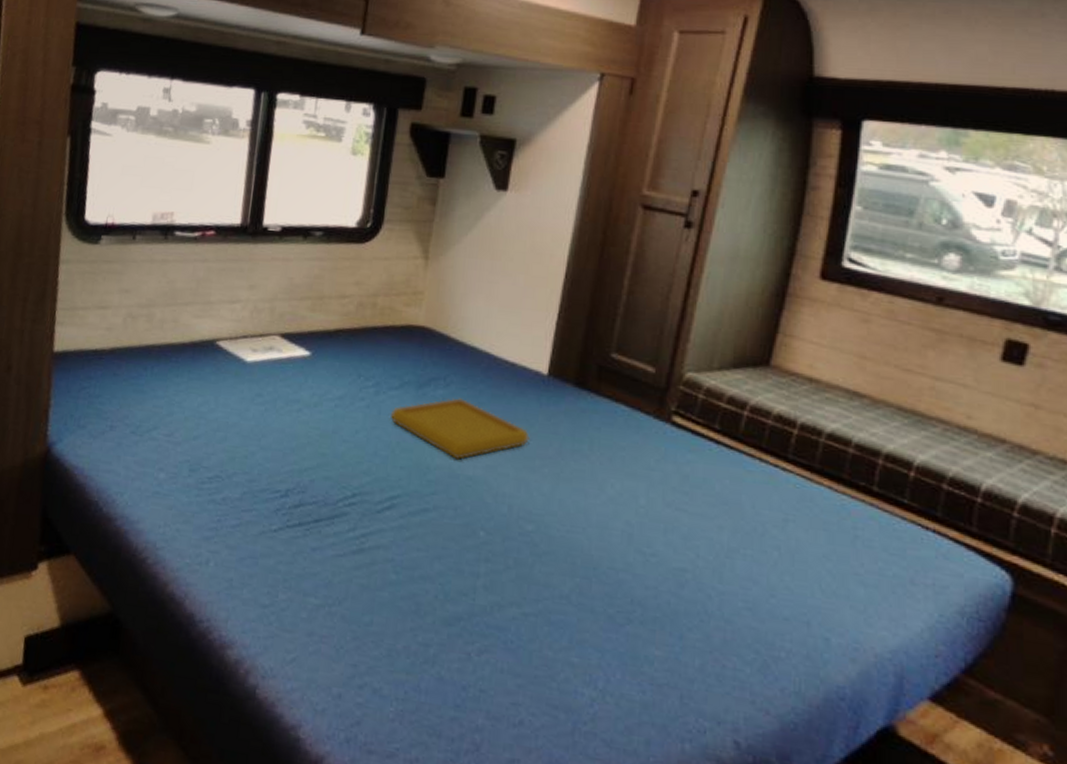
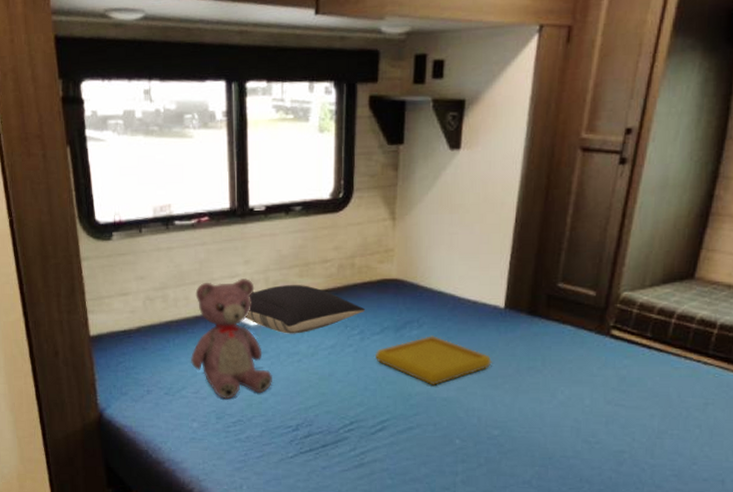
teddy bear: none [169,304,264,448] -> present [191,279,272,400]
pillow: none [242,318,385,378] -> present [246,285,366,334]

